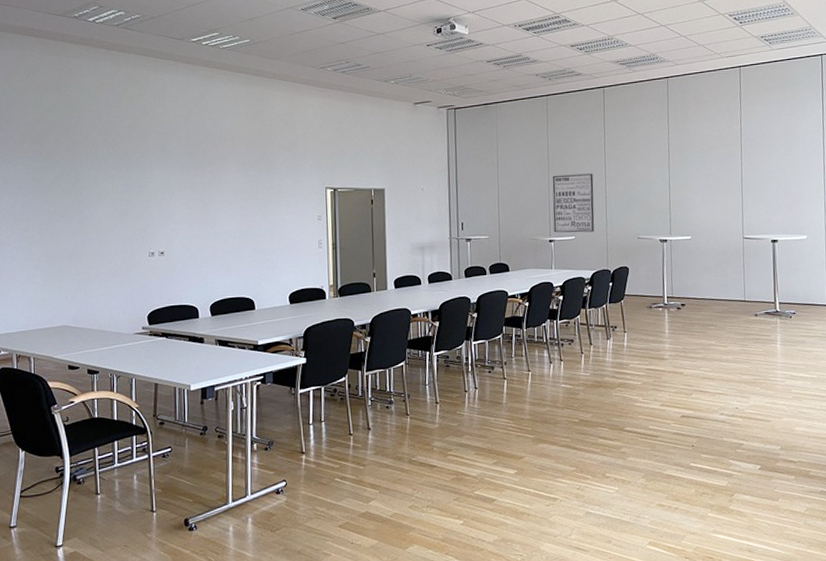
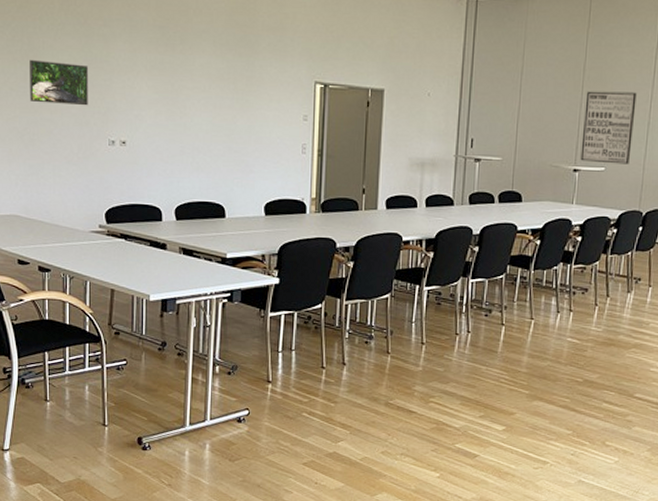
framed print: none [77,189,129,226] -> present [30,59,88,106]

